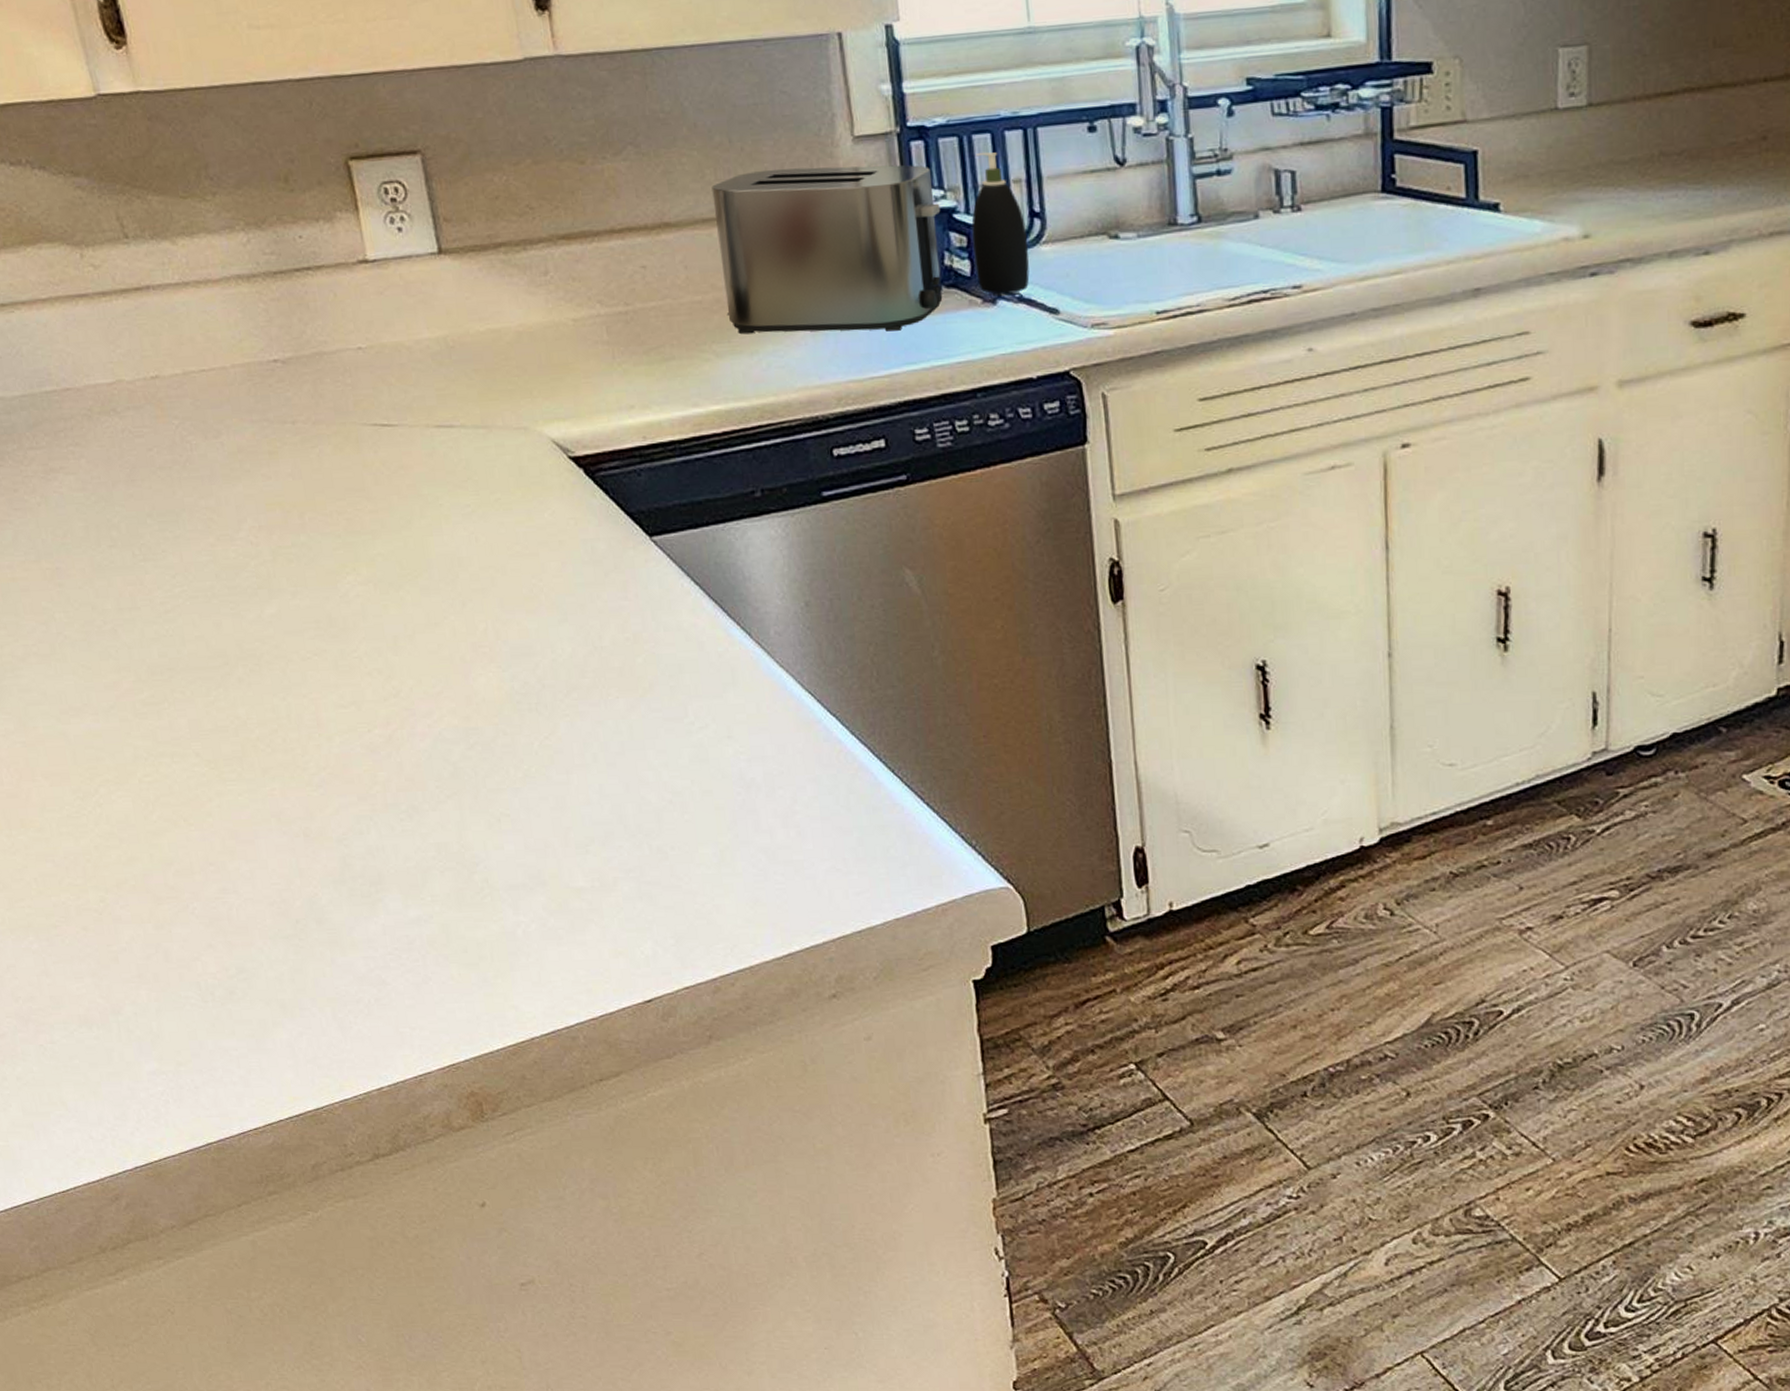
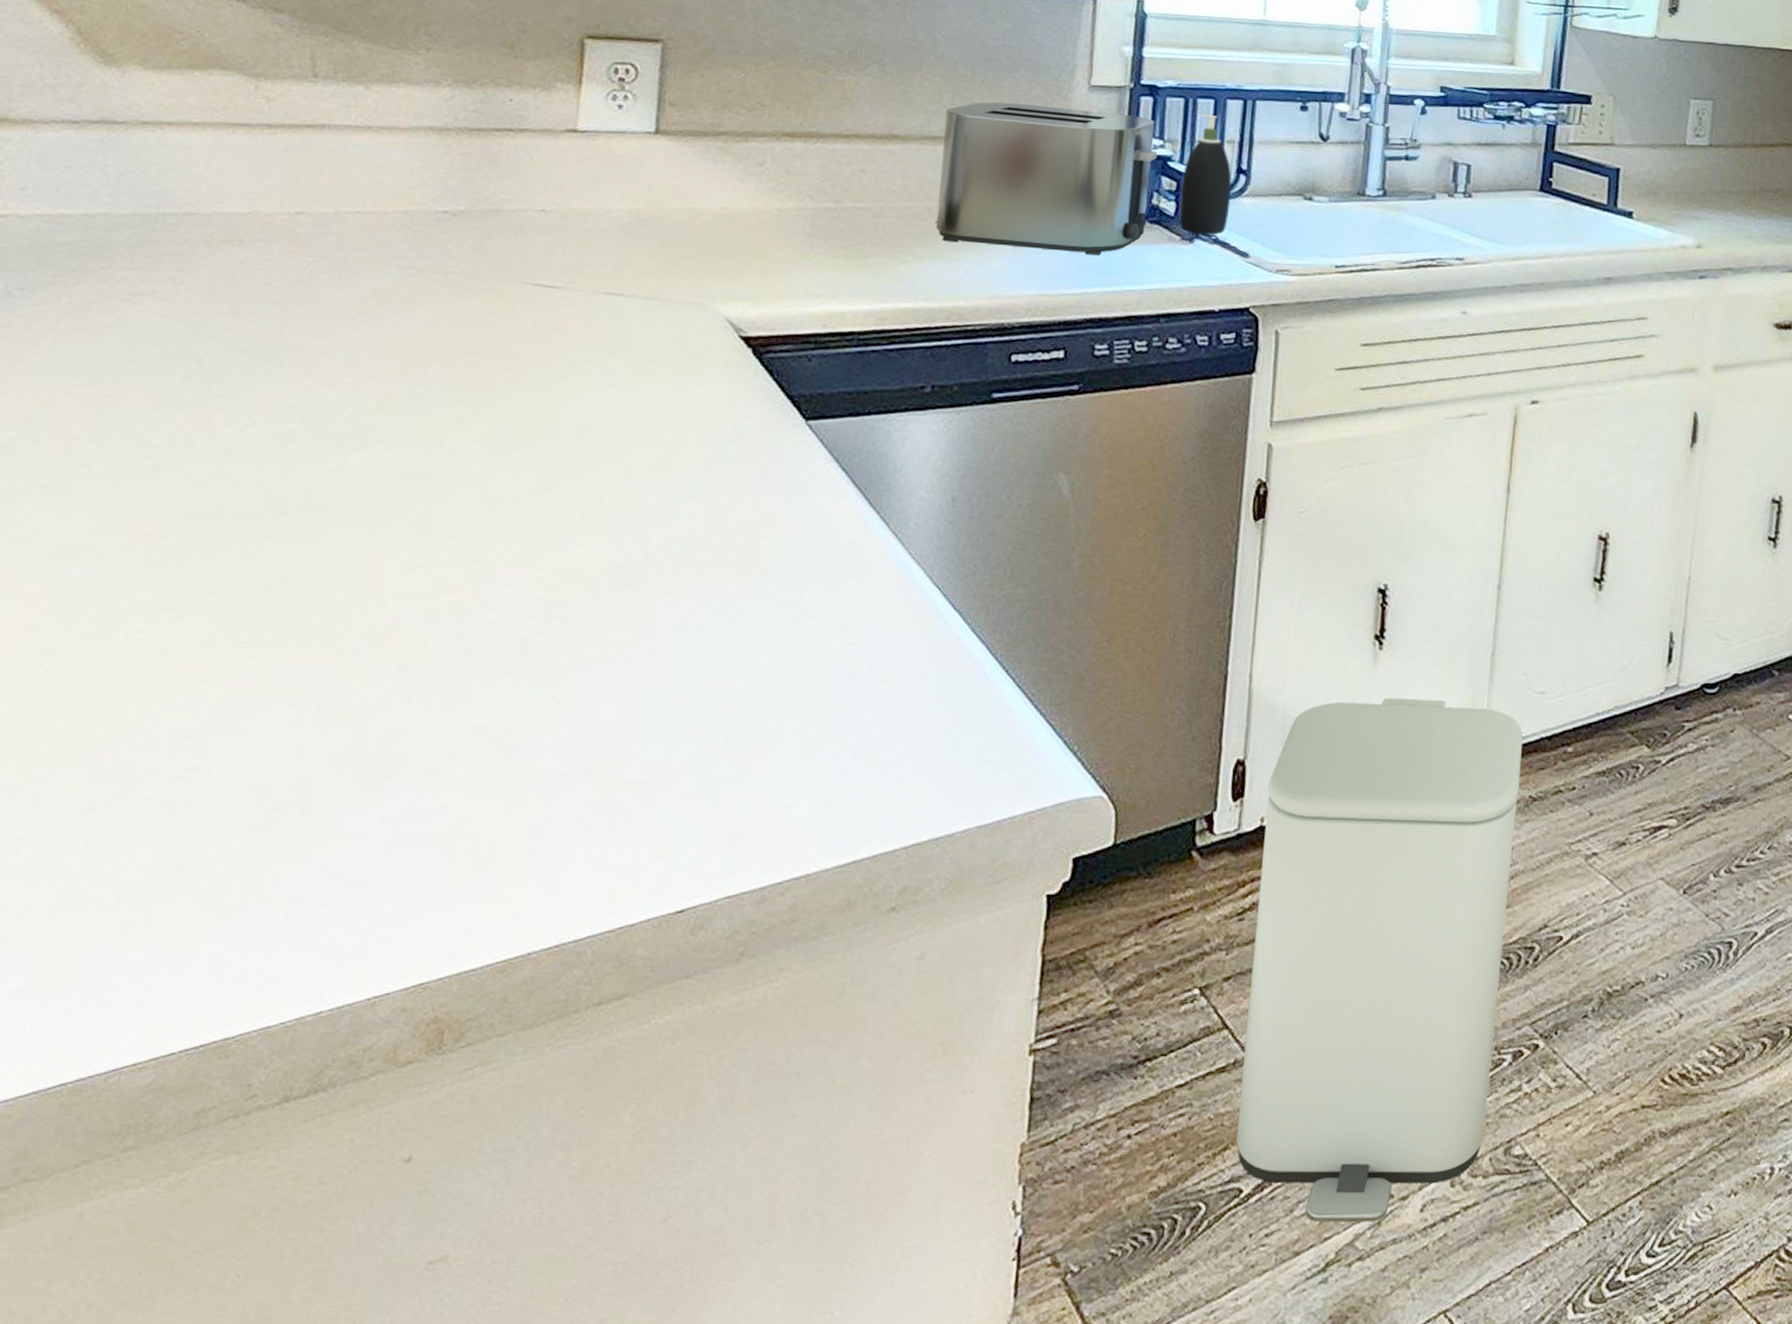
pedal bin: none [1171,777,1442,1273] -> present [1236,697,1523,1223]

